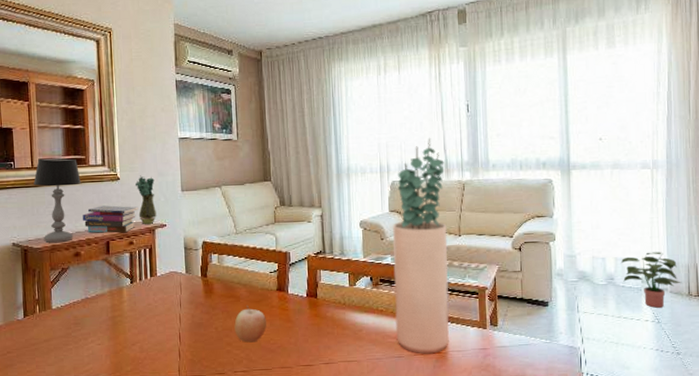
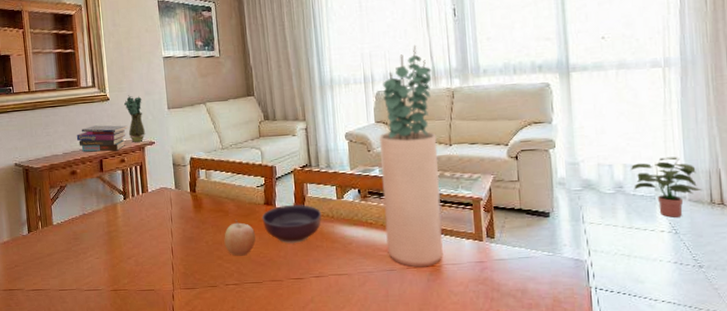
table lamp: present [33,158,81,244] -> none [31,81,74,163]
bowl: none [273,291,334,330] -> present [262,204,322,243]

